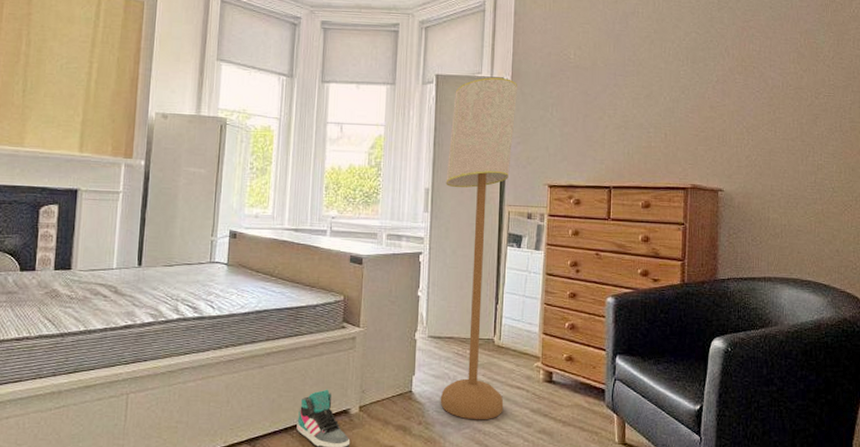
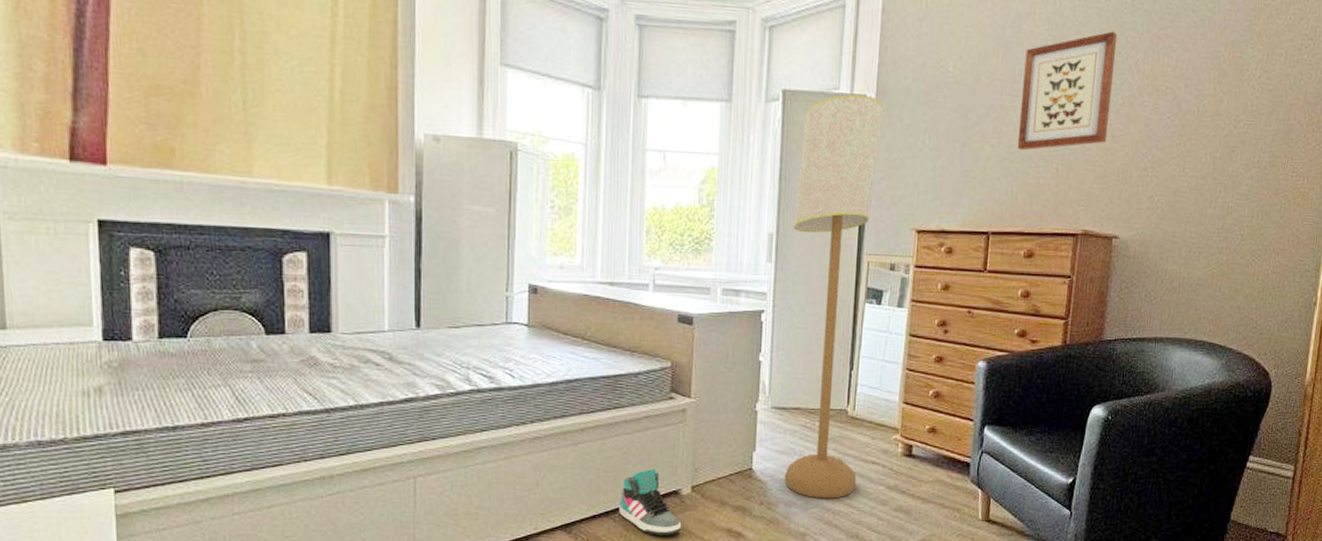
wall art: none [630,24,709,120] -> present [1017,31,1118,151]

